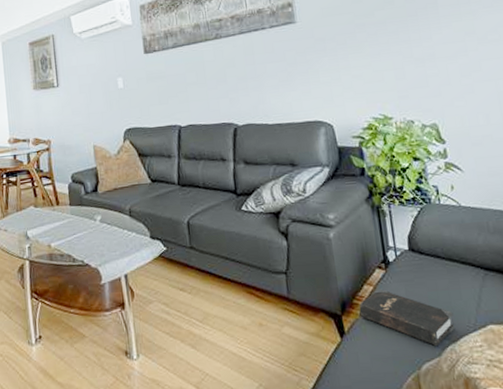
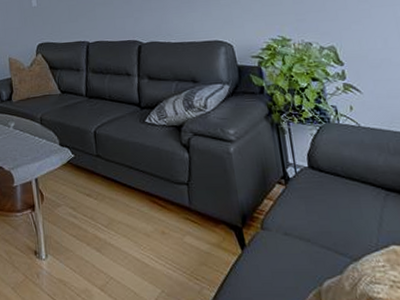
hardback book: present [359,288,456,346] -> none [260,203,357,263]

